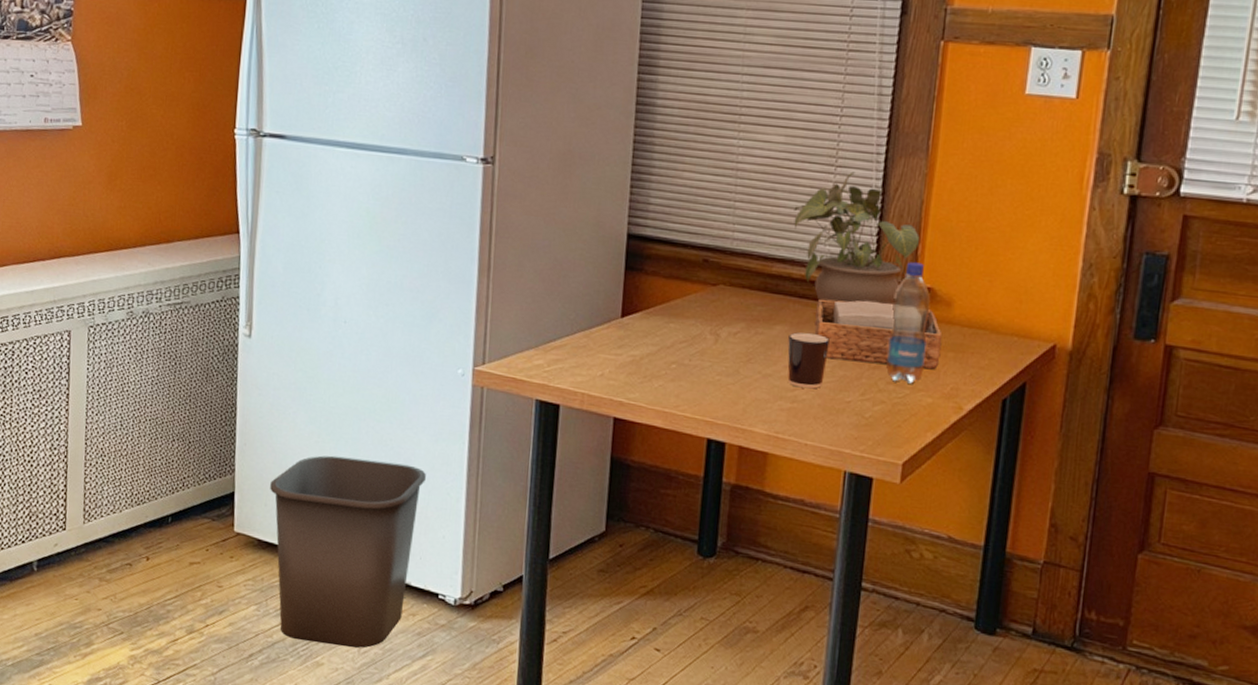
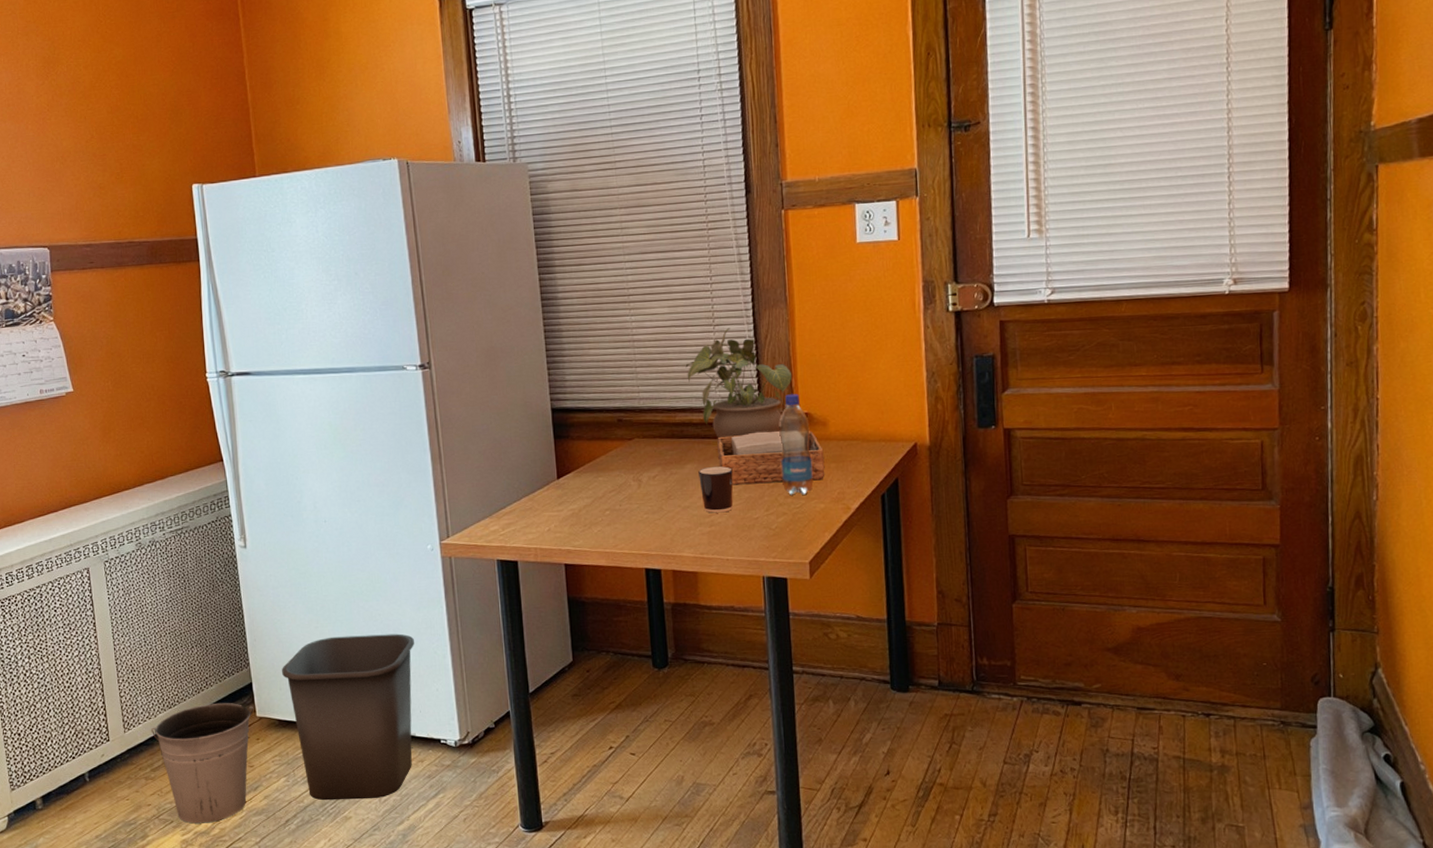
bucket: none [113,507,233,642] -> present [150,702,254,824]

